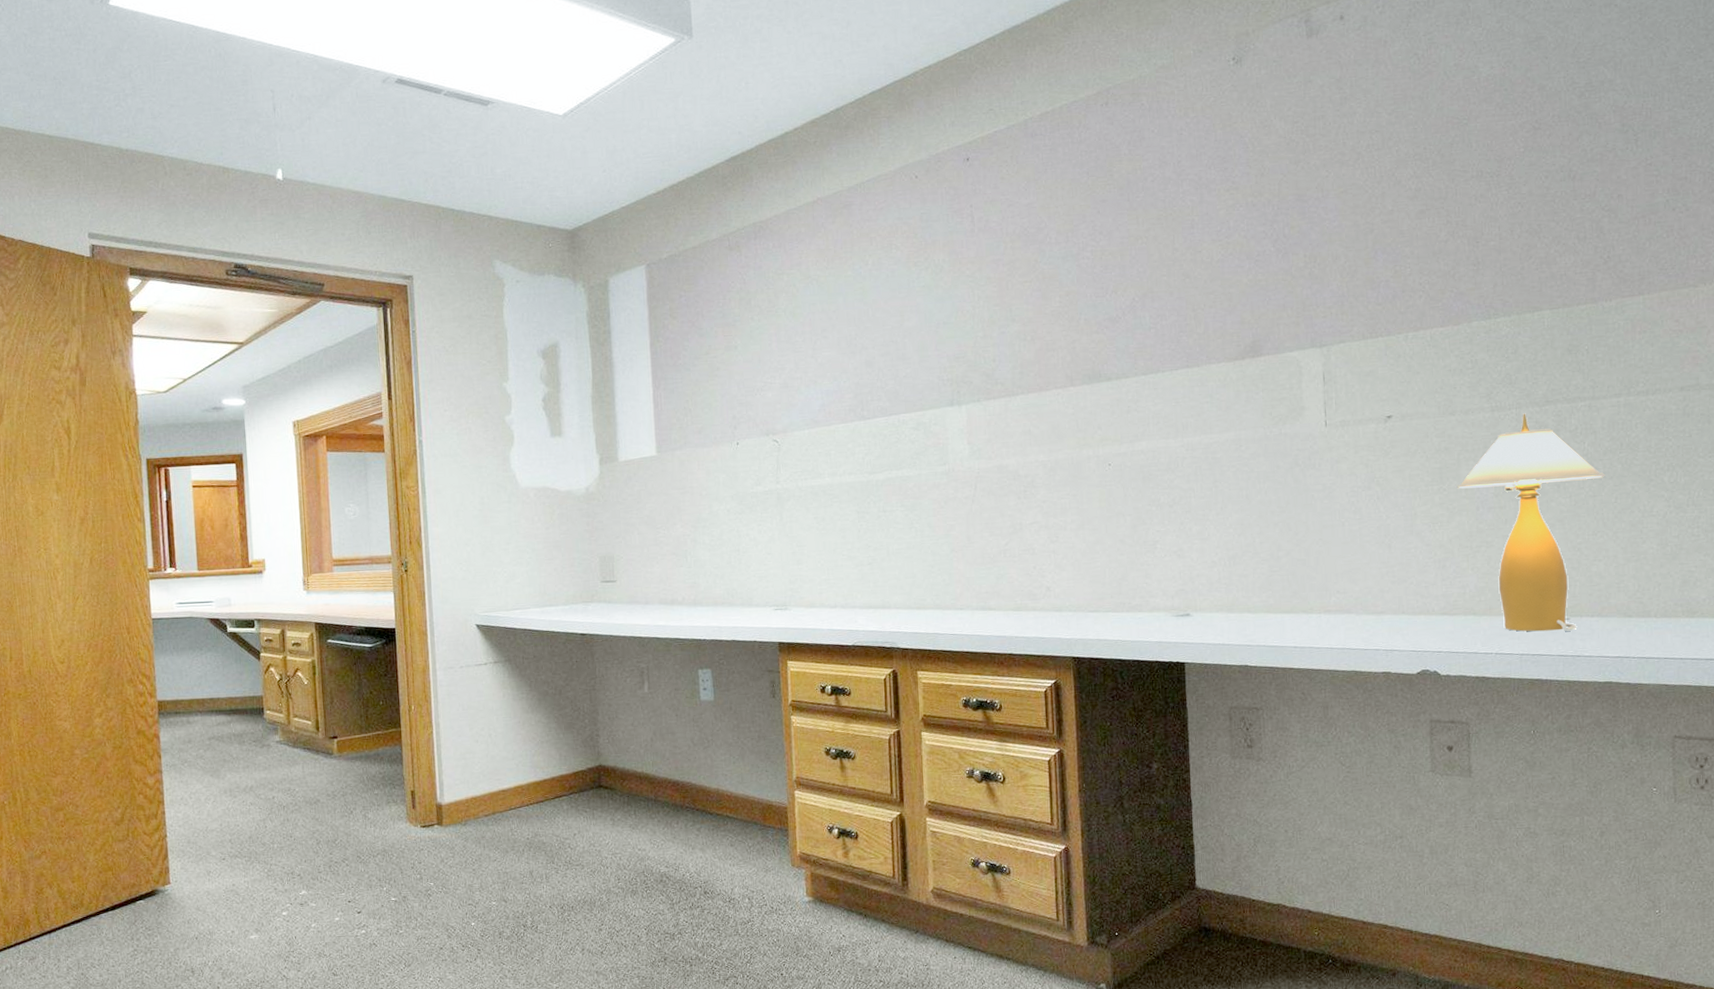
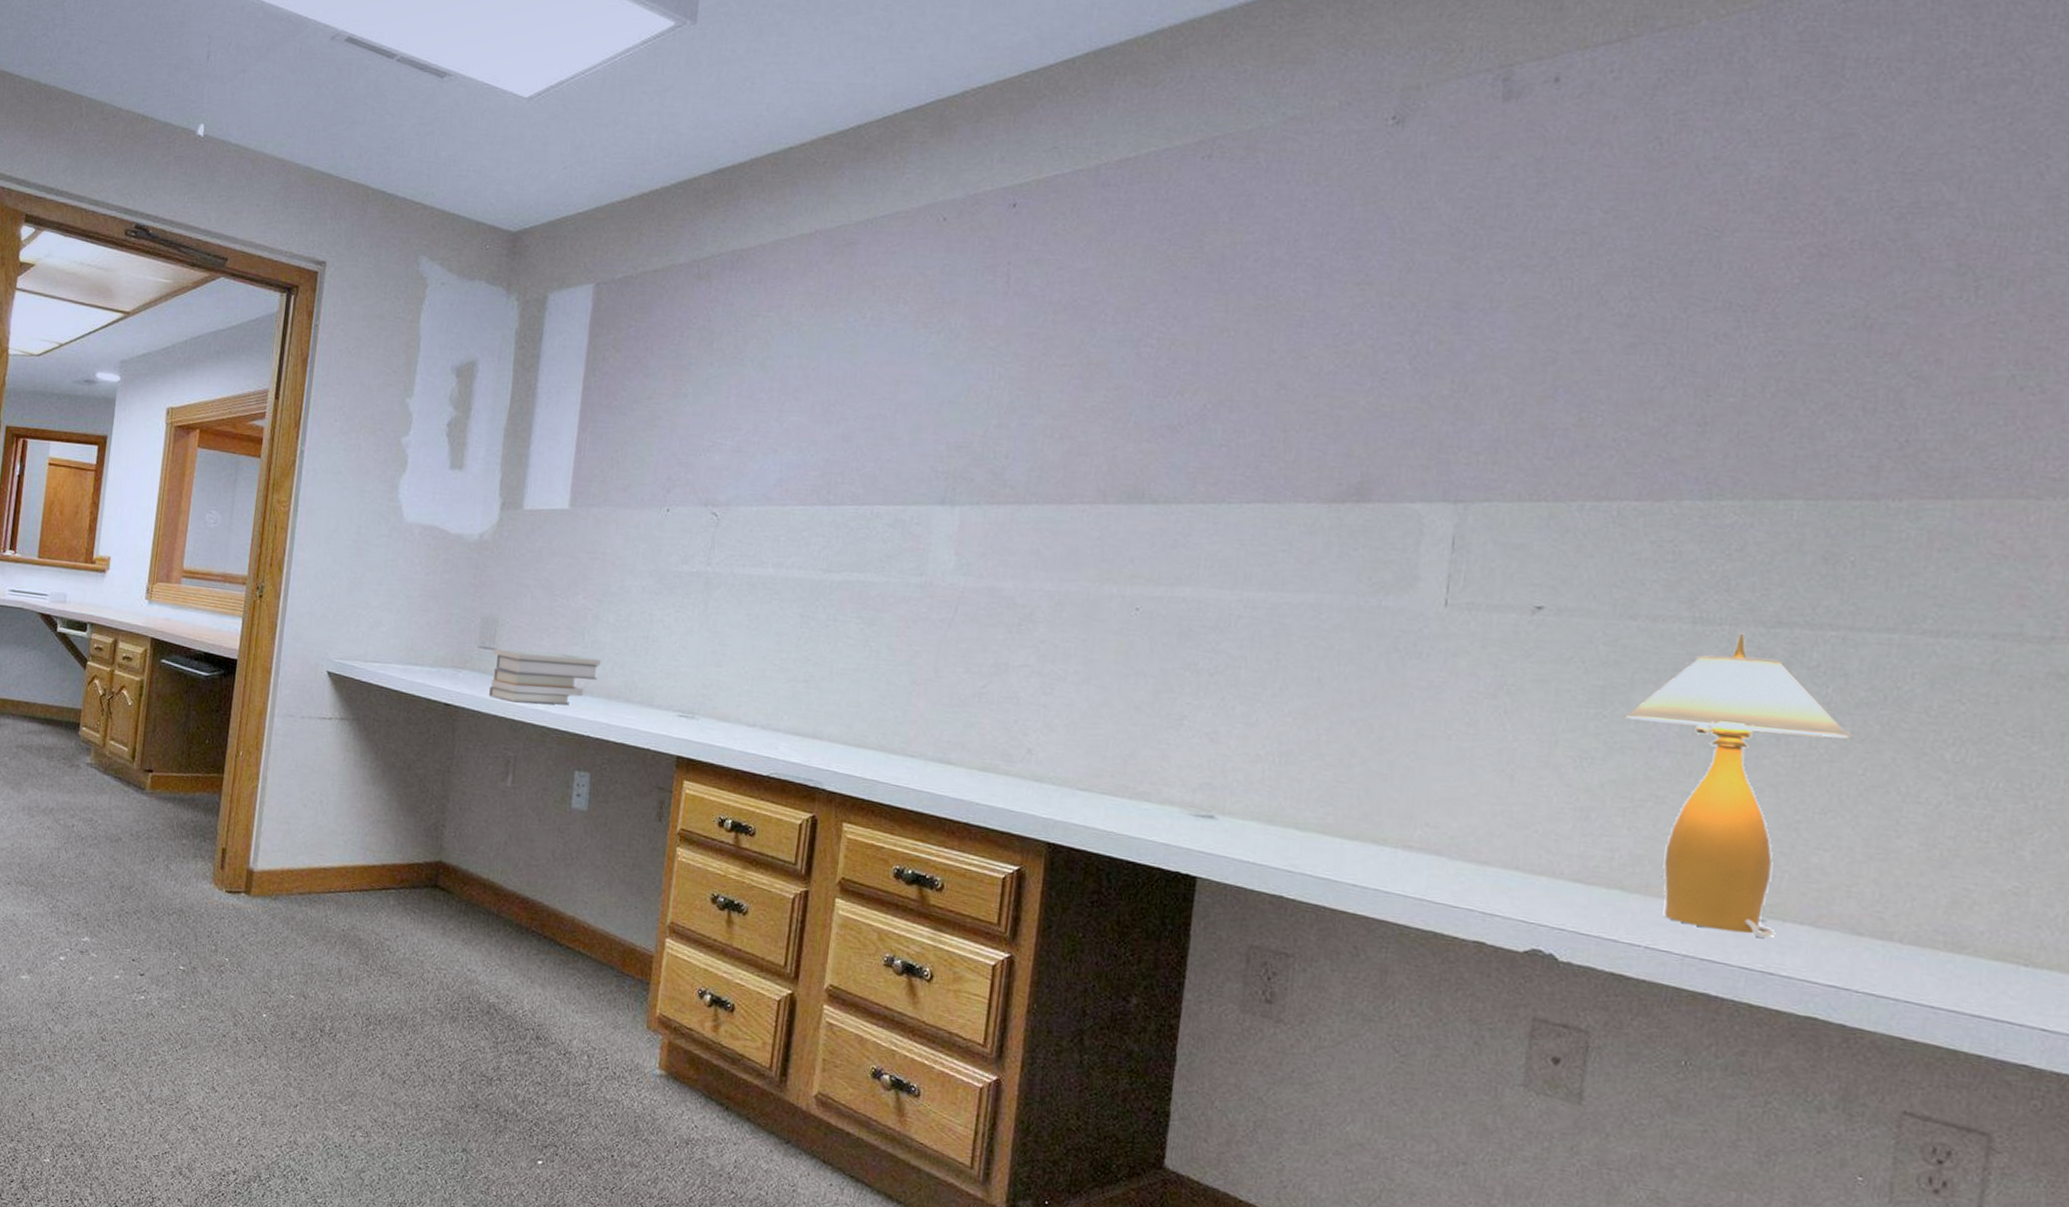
books: none [614,574,704,623] -> present [488,649,601,705]

